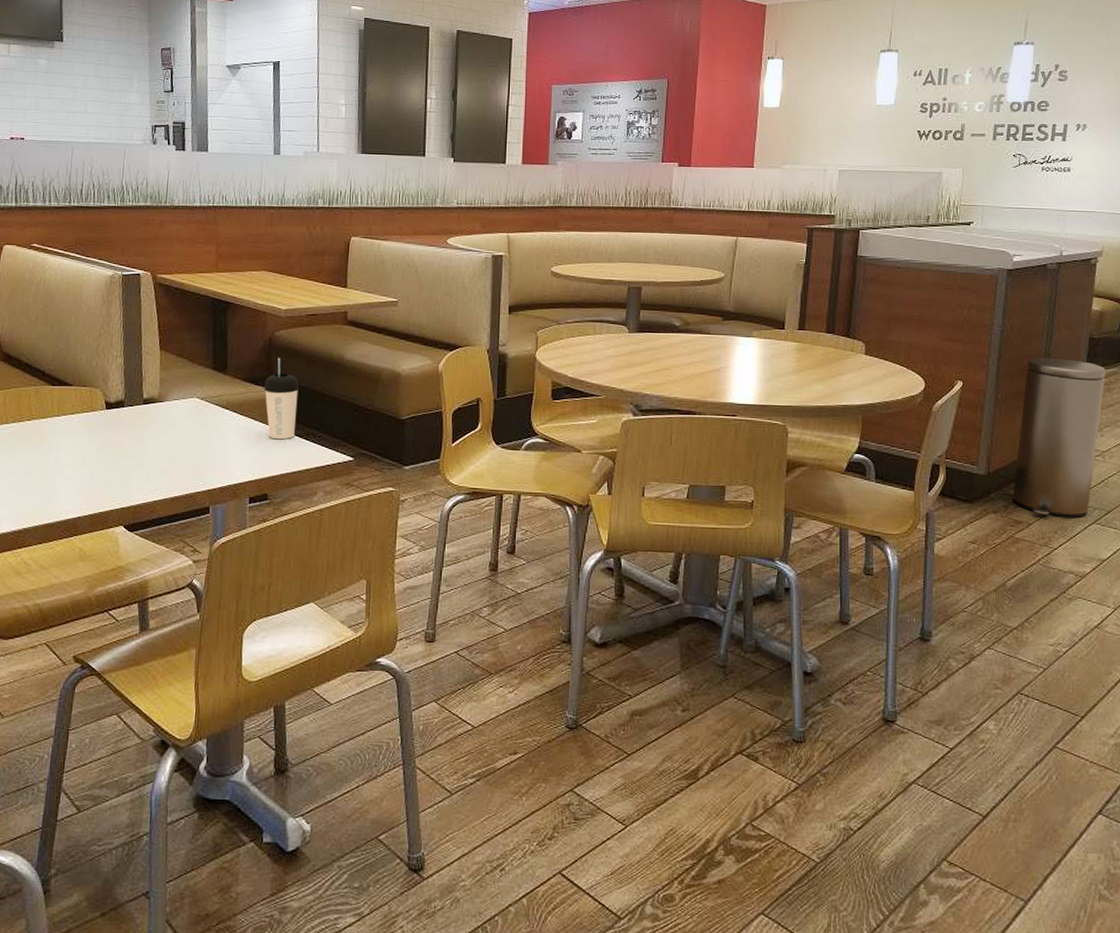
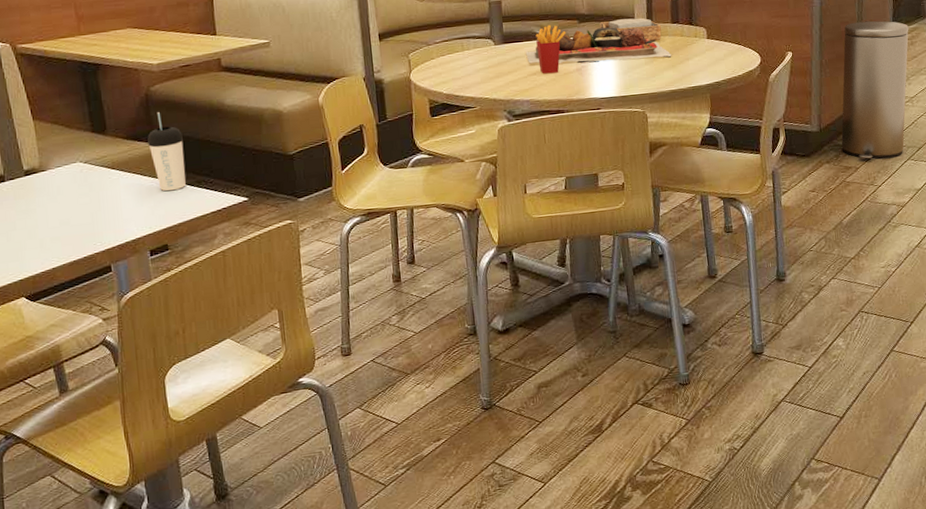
food tray: none [661,328,823,369] -> present [526,27,672,64]
french fries: none [674,318,708,371] -> present [535,24,566,74]
napkin holder: none [744,321,814,349] -> present [599,17,662,41]

